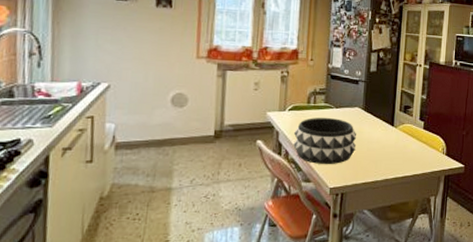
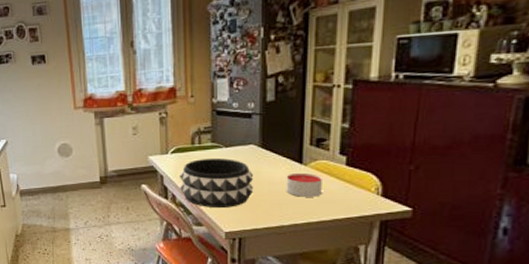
candle: none [381,133,407,155] -> present [286,172,322,197]

